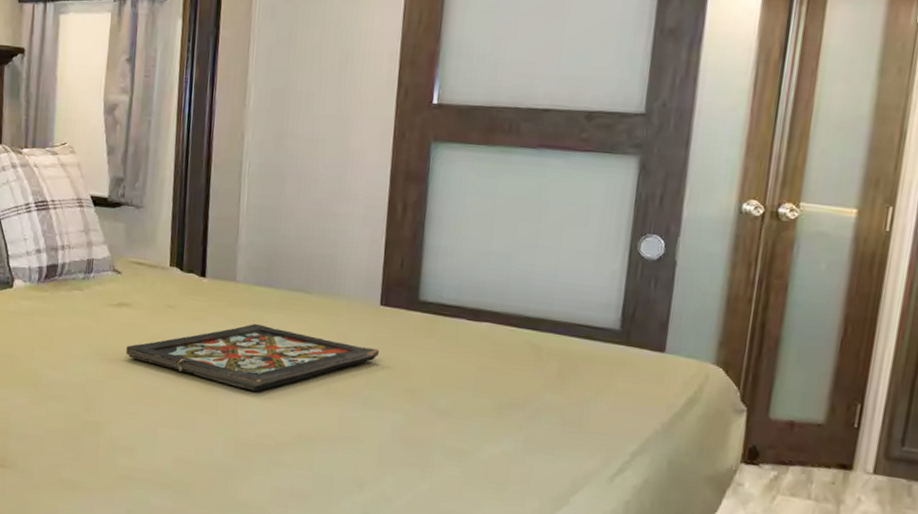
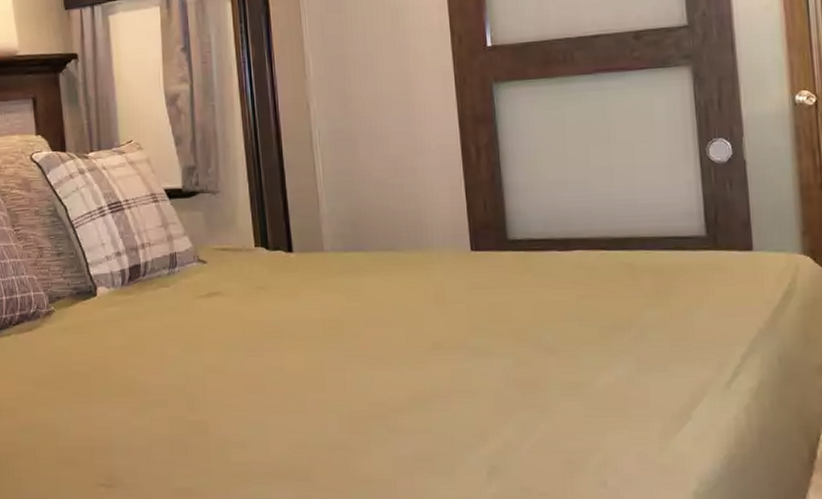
decorative tray: present [126,323,380,392] -> none [222,290,479,360]

